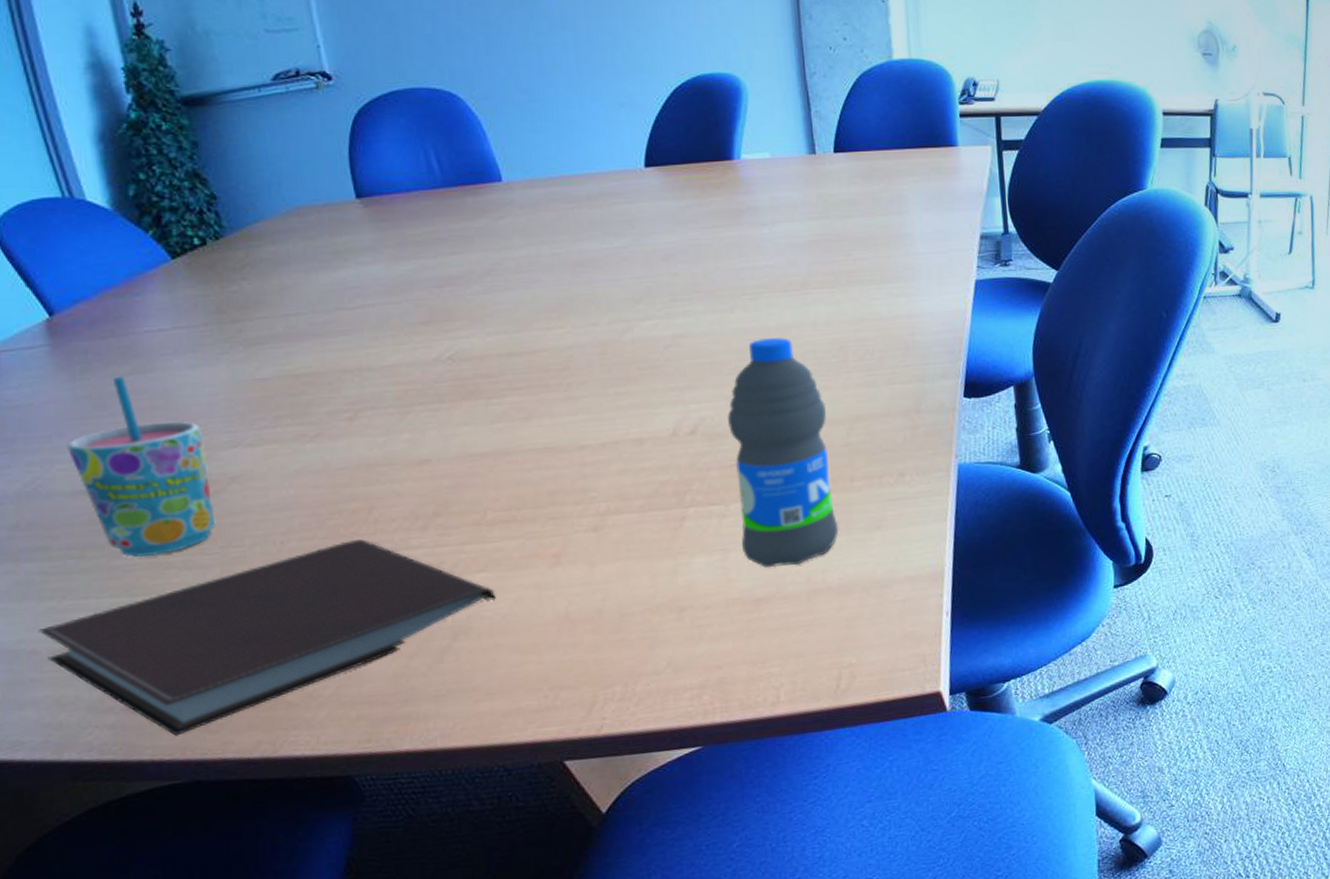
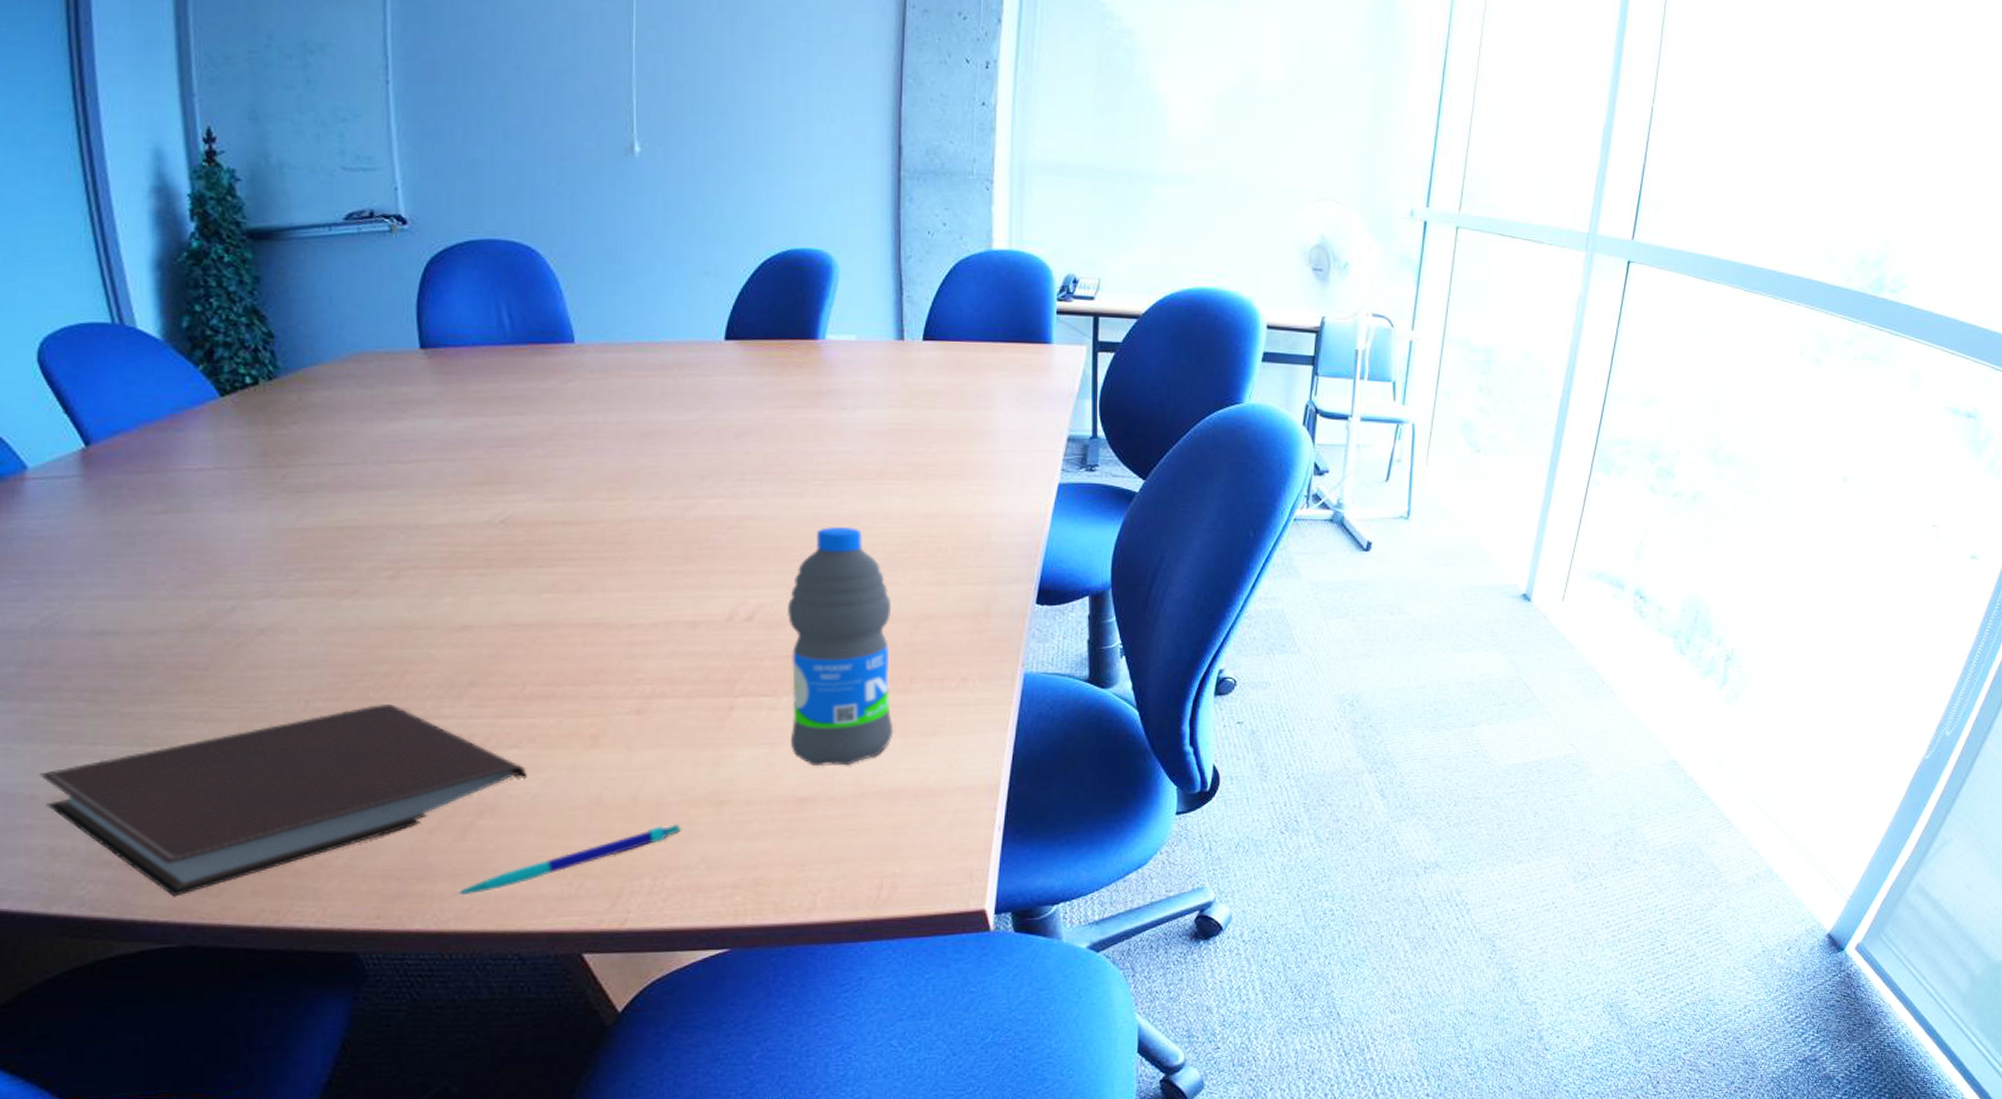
cup: present [67,377,216,558] -> none [90,515,240,706]
pen: none [438,631,646,716] -> present [455,823,681,896]

